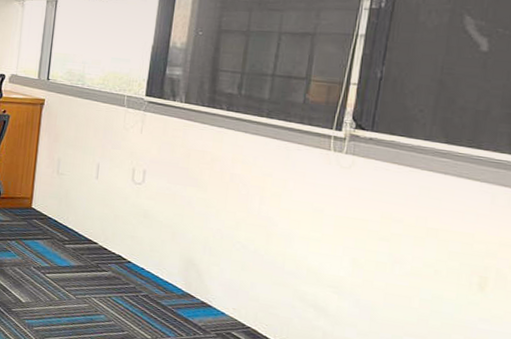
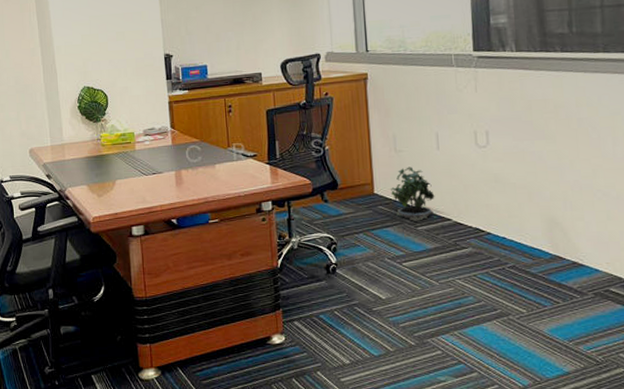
potted plant: none [47,189,87,240] -> present [391,166,435,221]

